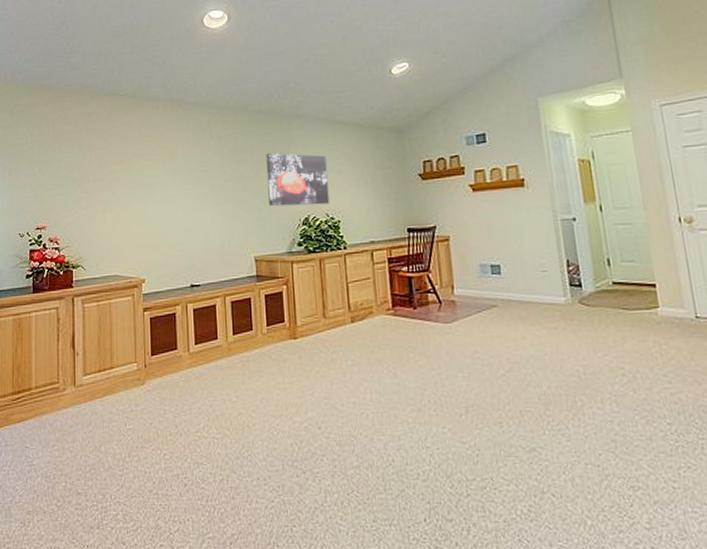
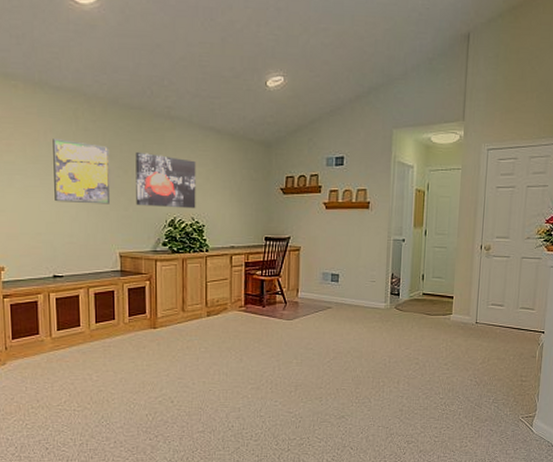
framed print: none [189,149,244,210] -> present [53,139,111,204]

